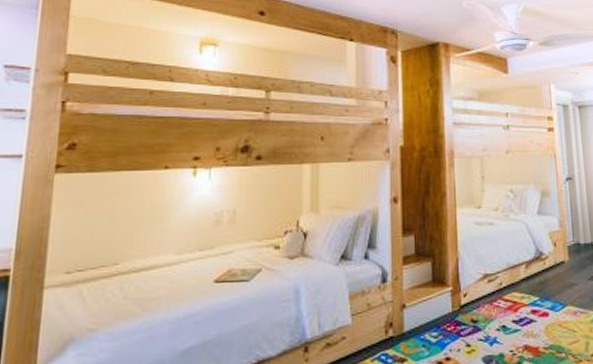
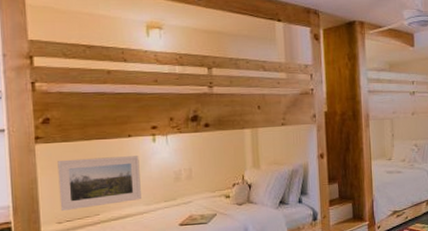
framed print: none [72,192,175,259] -> present [57,156,141,212]

